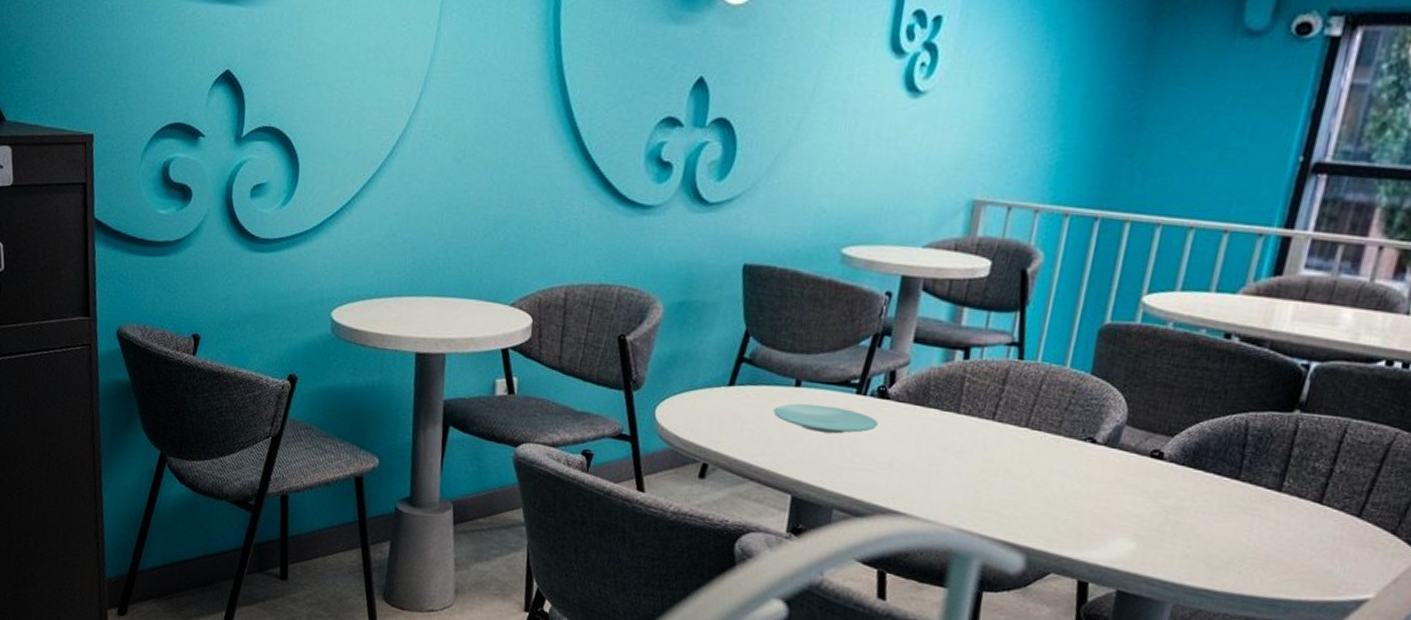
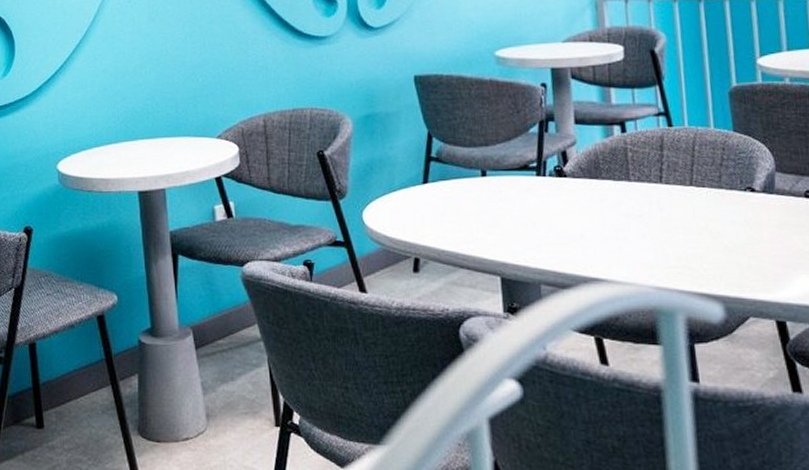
plate: present [773,403,878,434] -> none [467,190,562,215]

